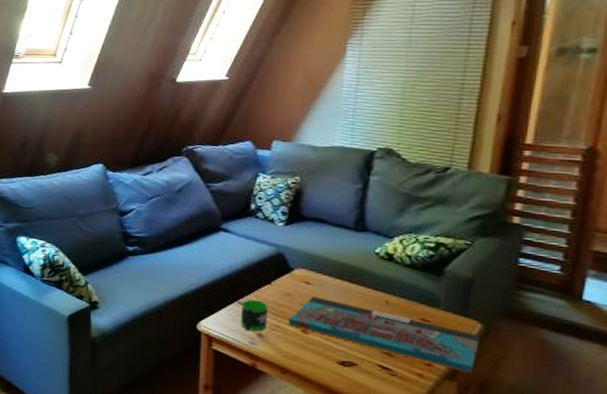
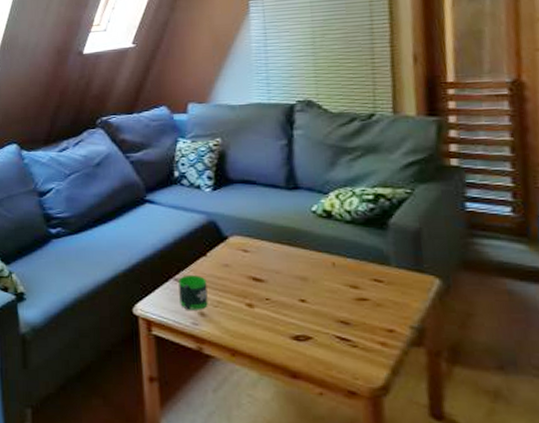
board game: present [288,296,480,374] -> none [230,265,442,338]

